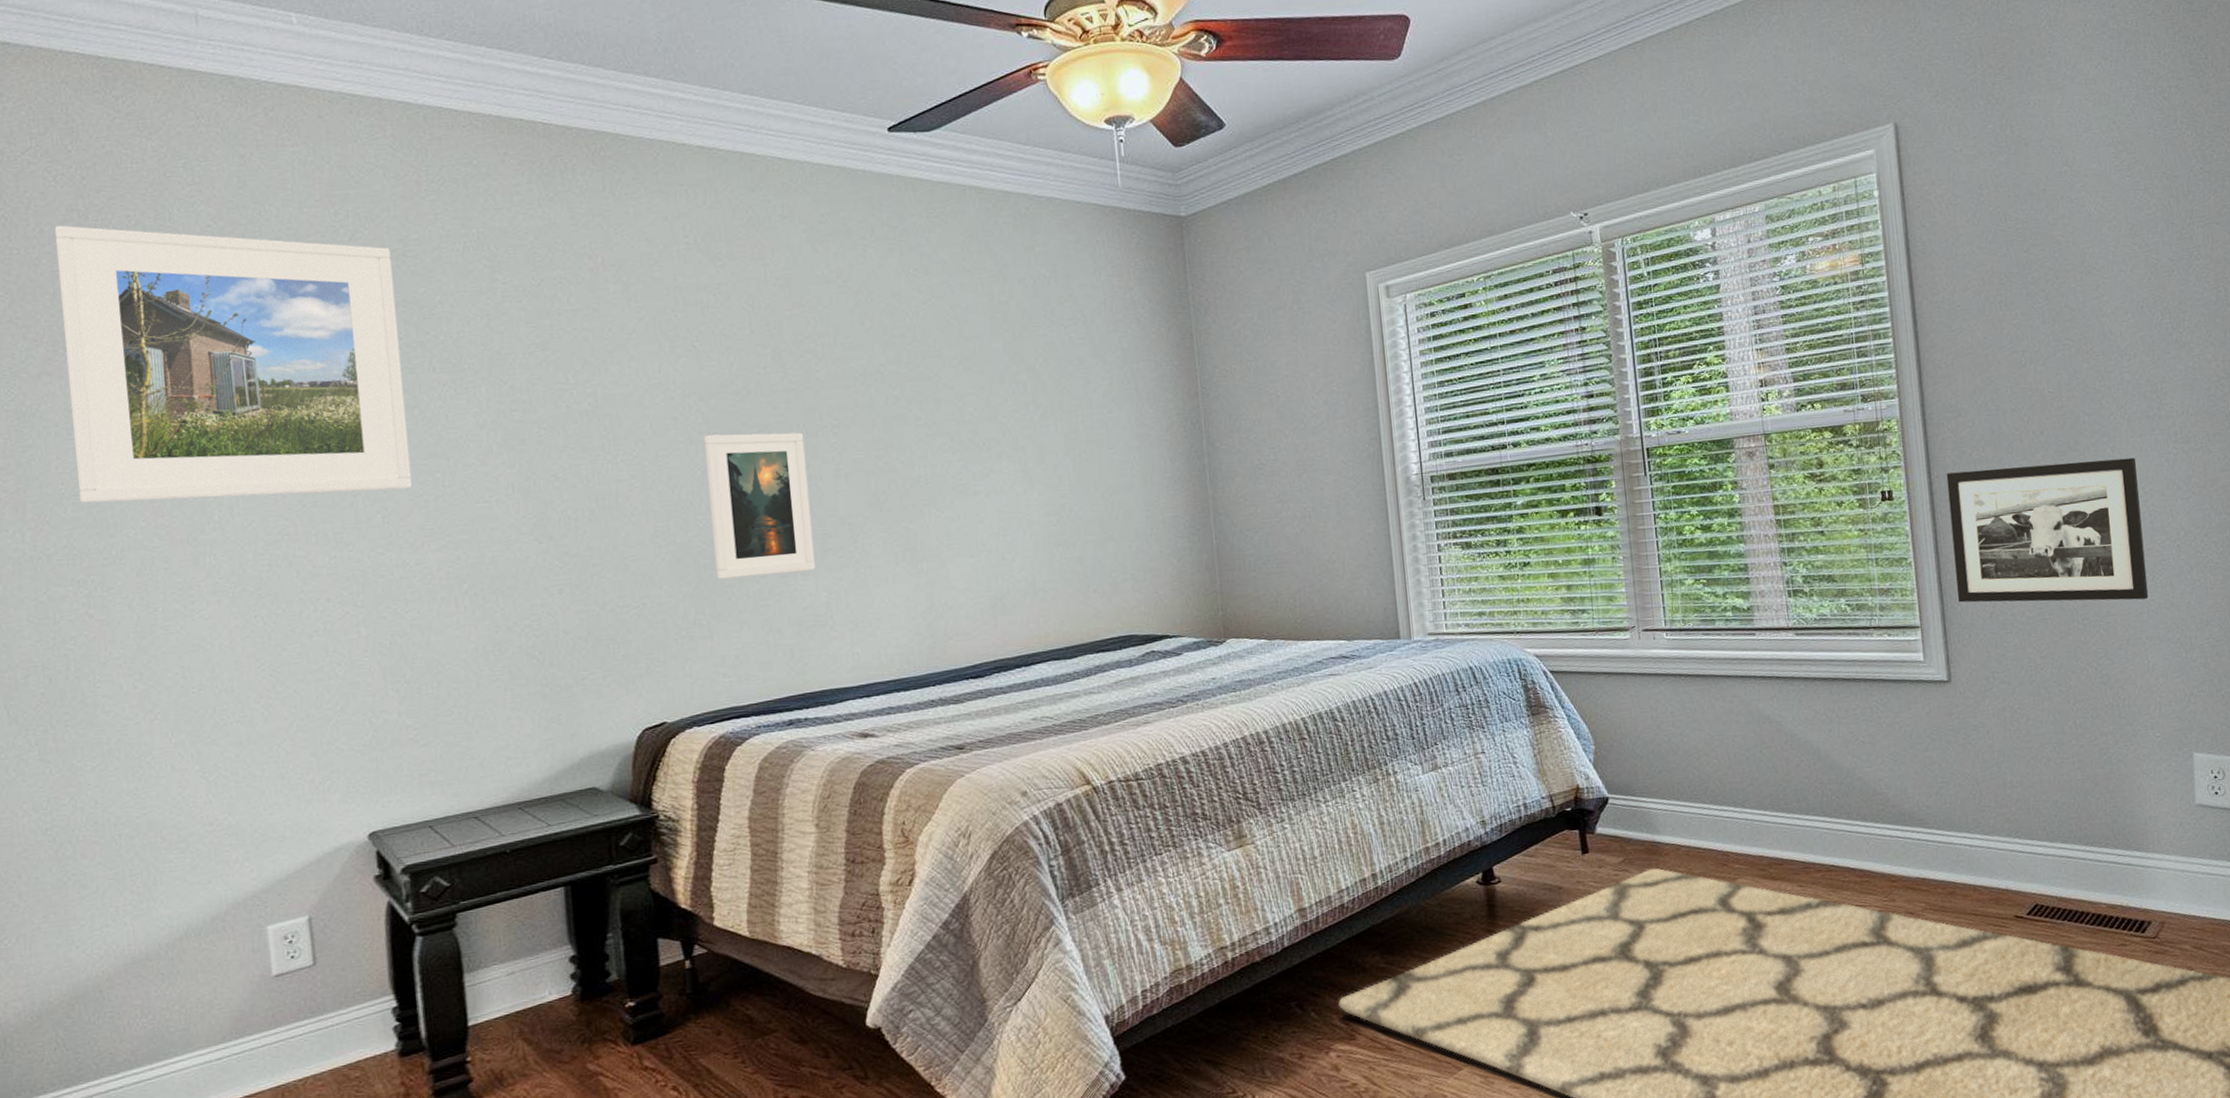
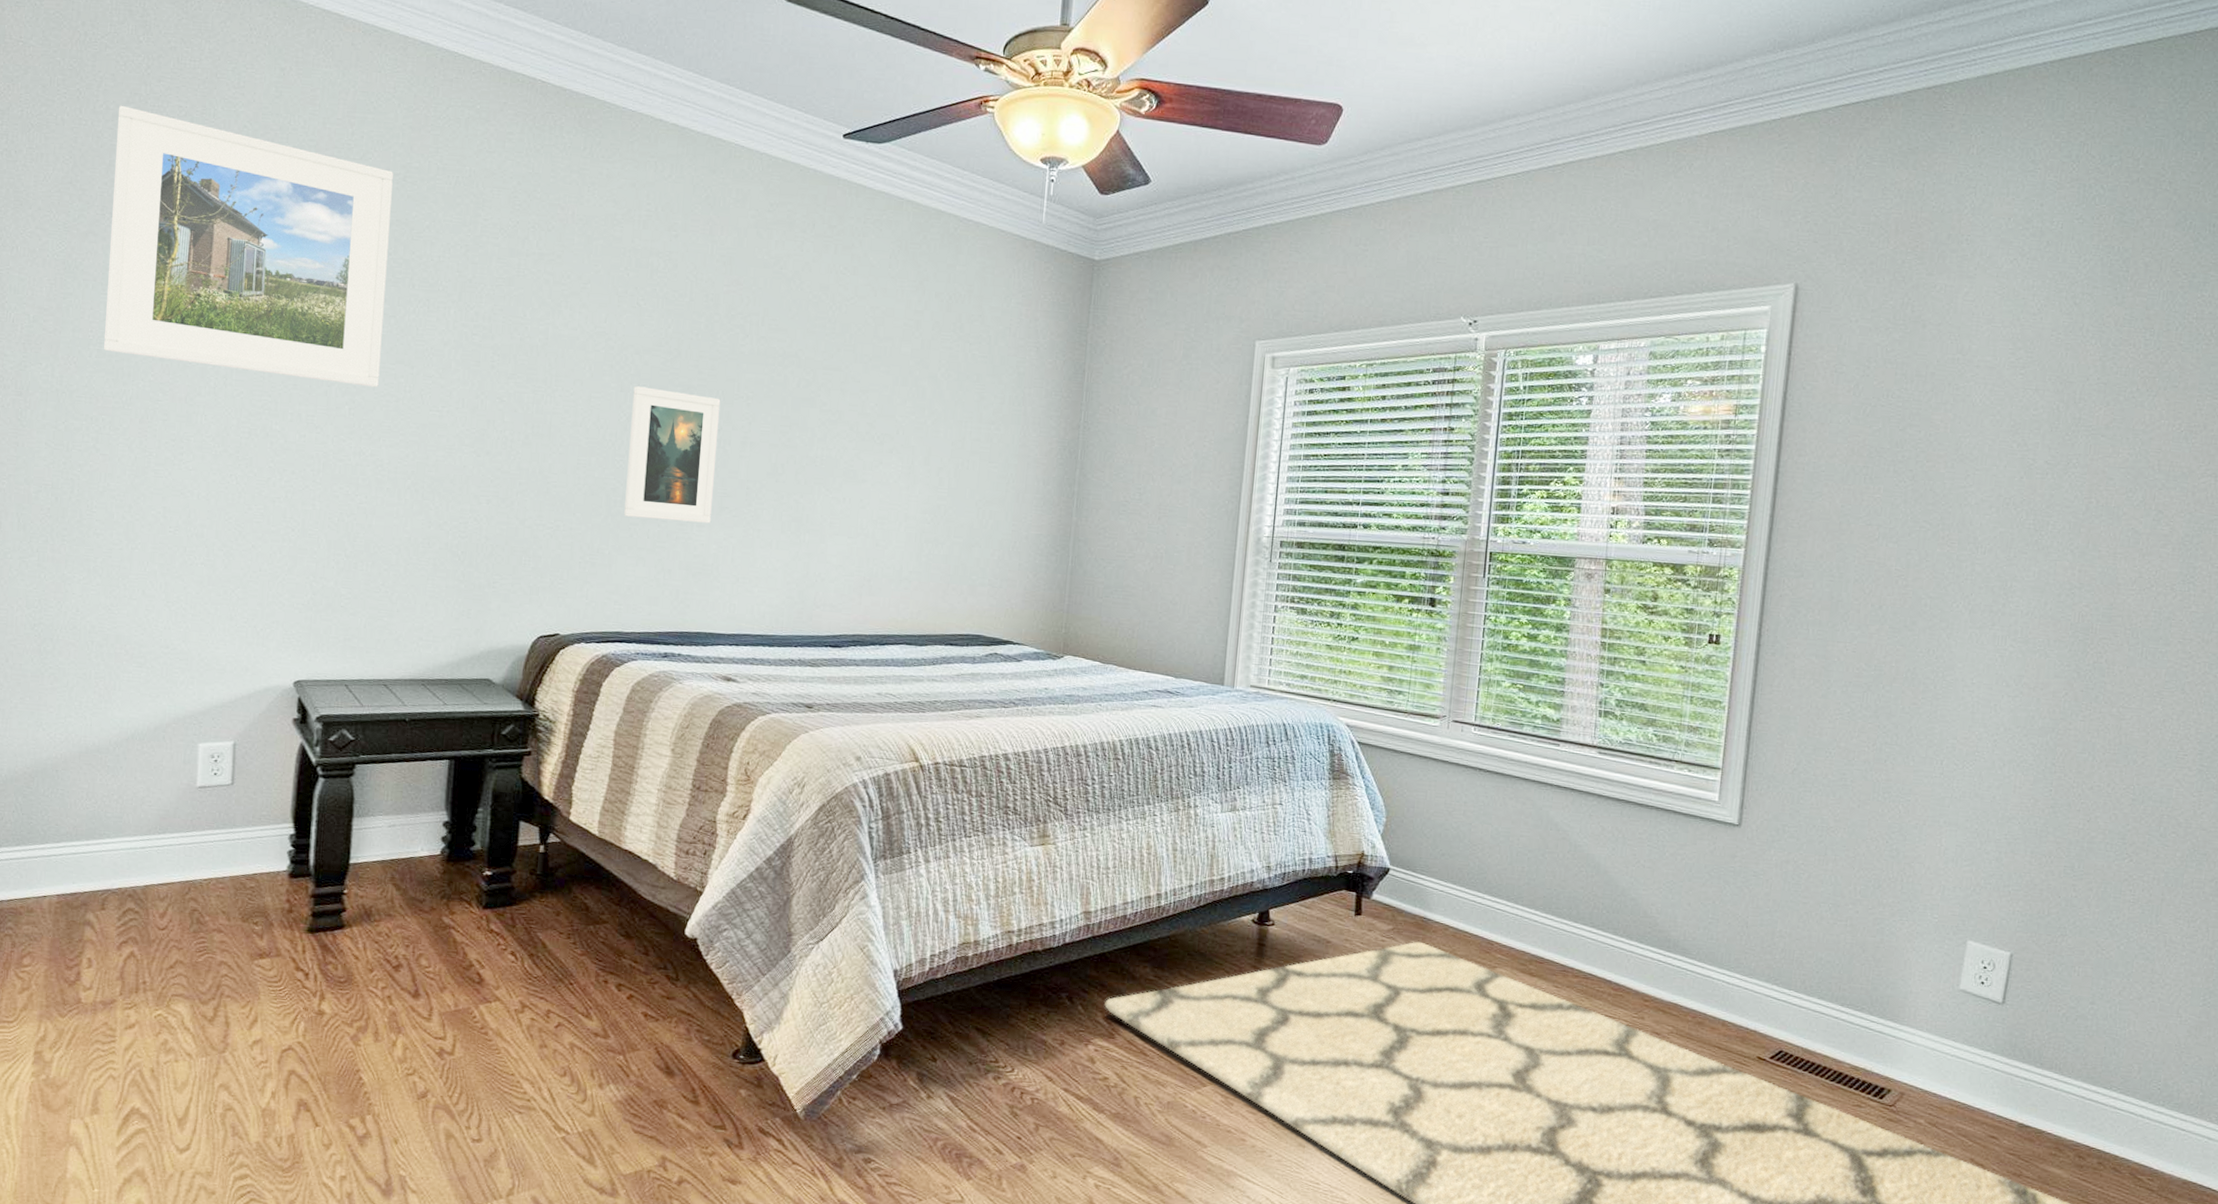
picture frame: present [1946,457,2149,603] -> none [1763,629,1970,786]

